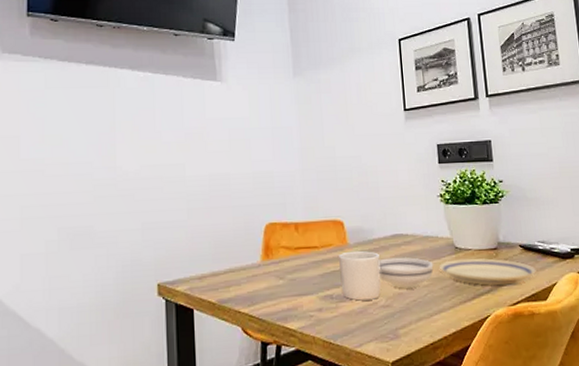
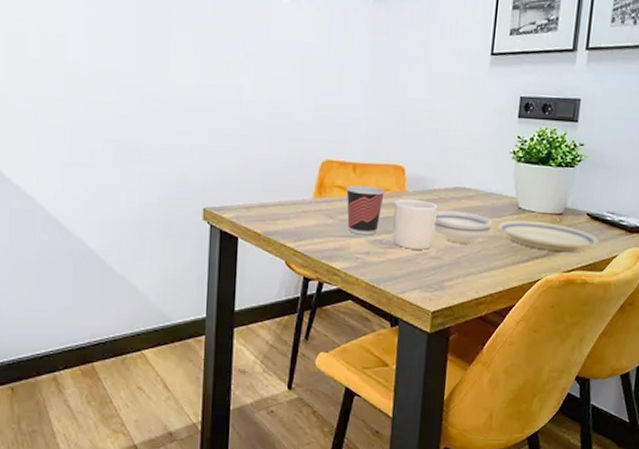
cup: none [292,243,329,293] -> present [346,185,386,235]

